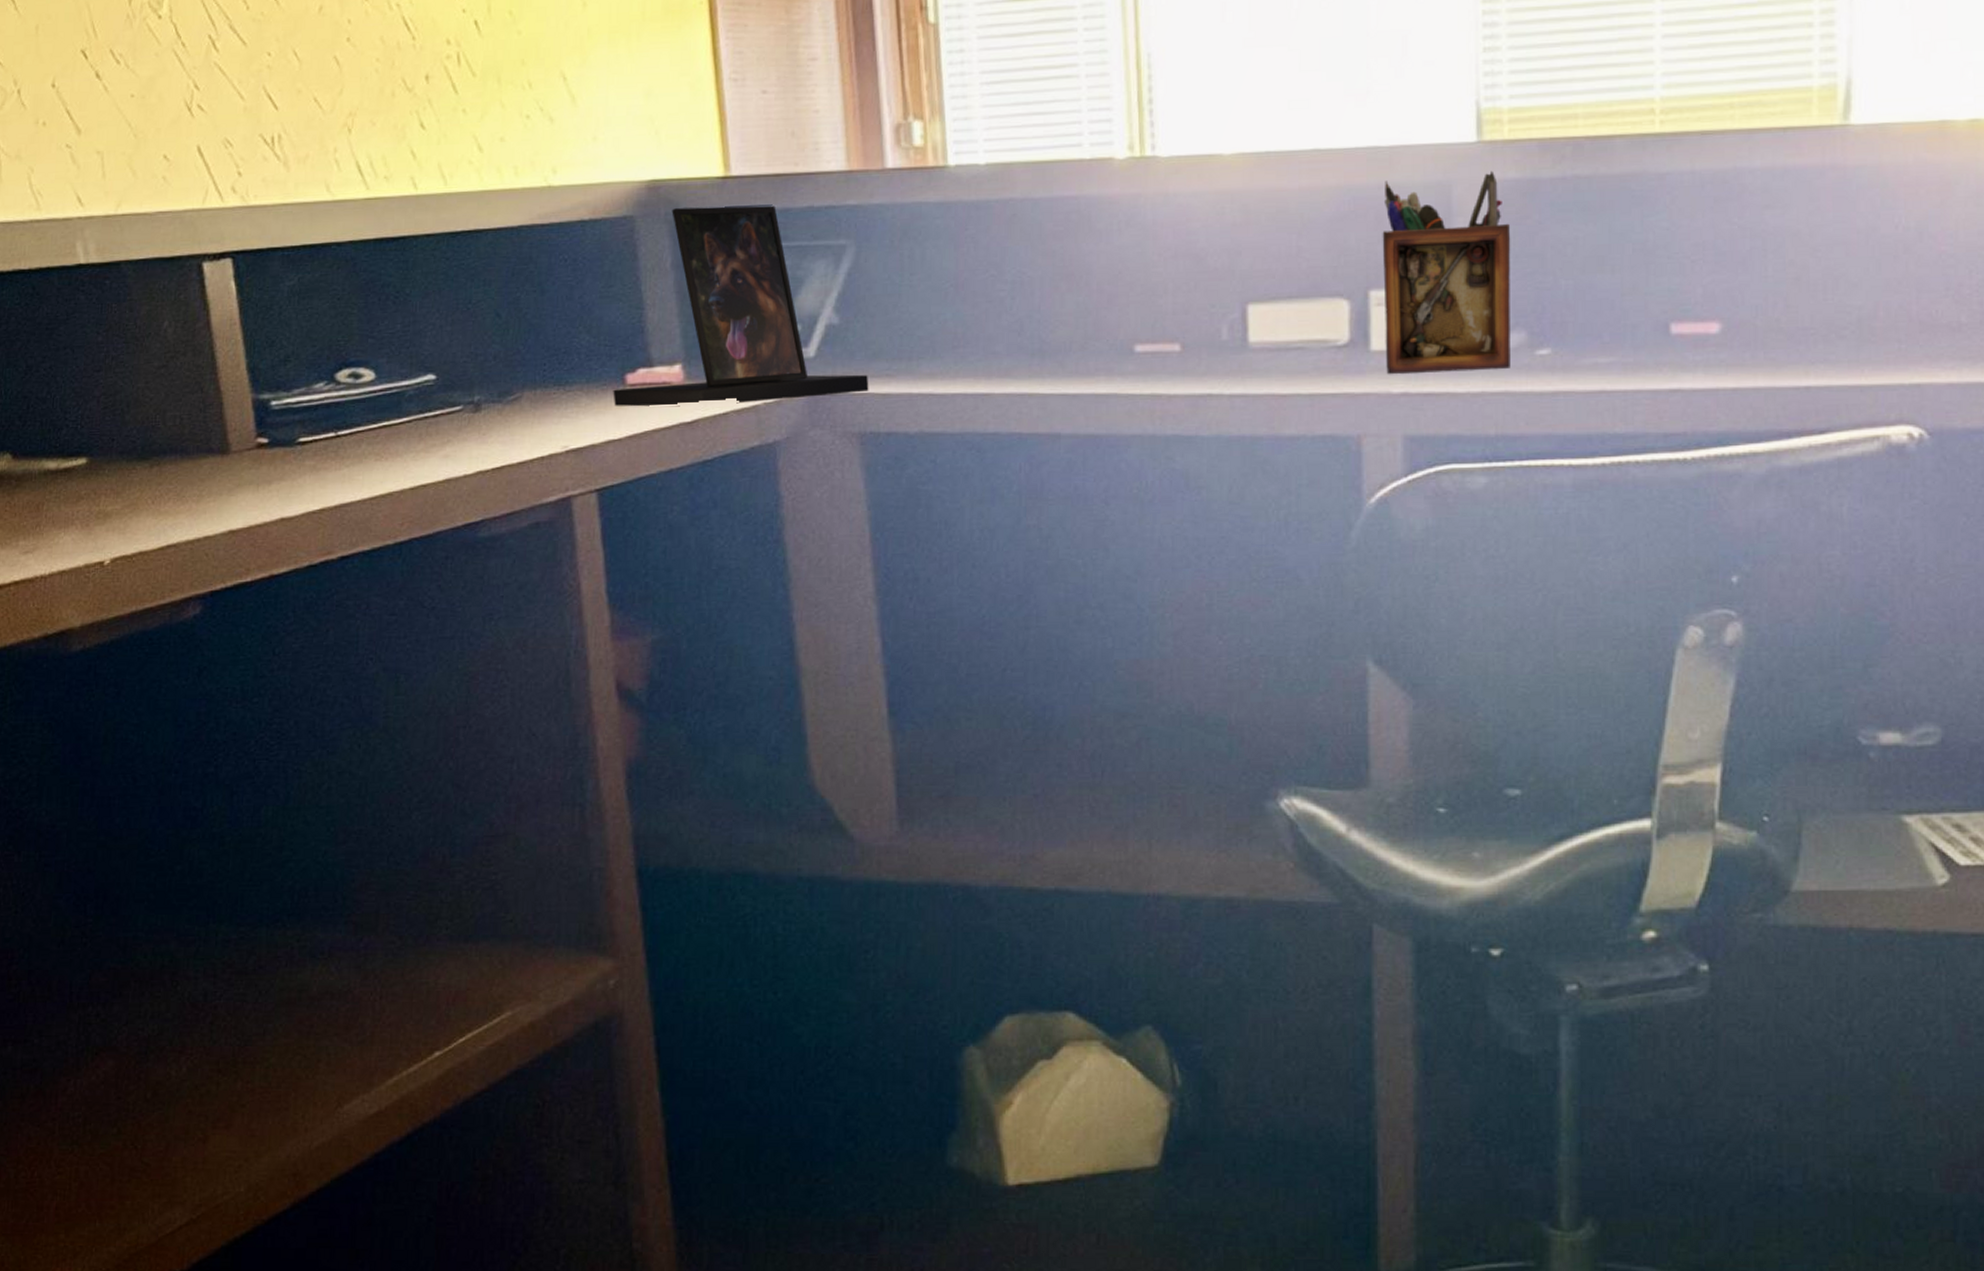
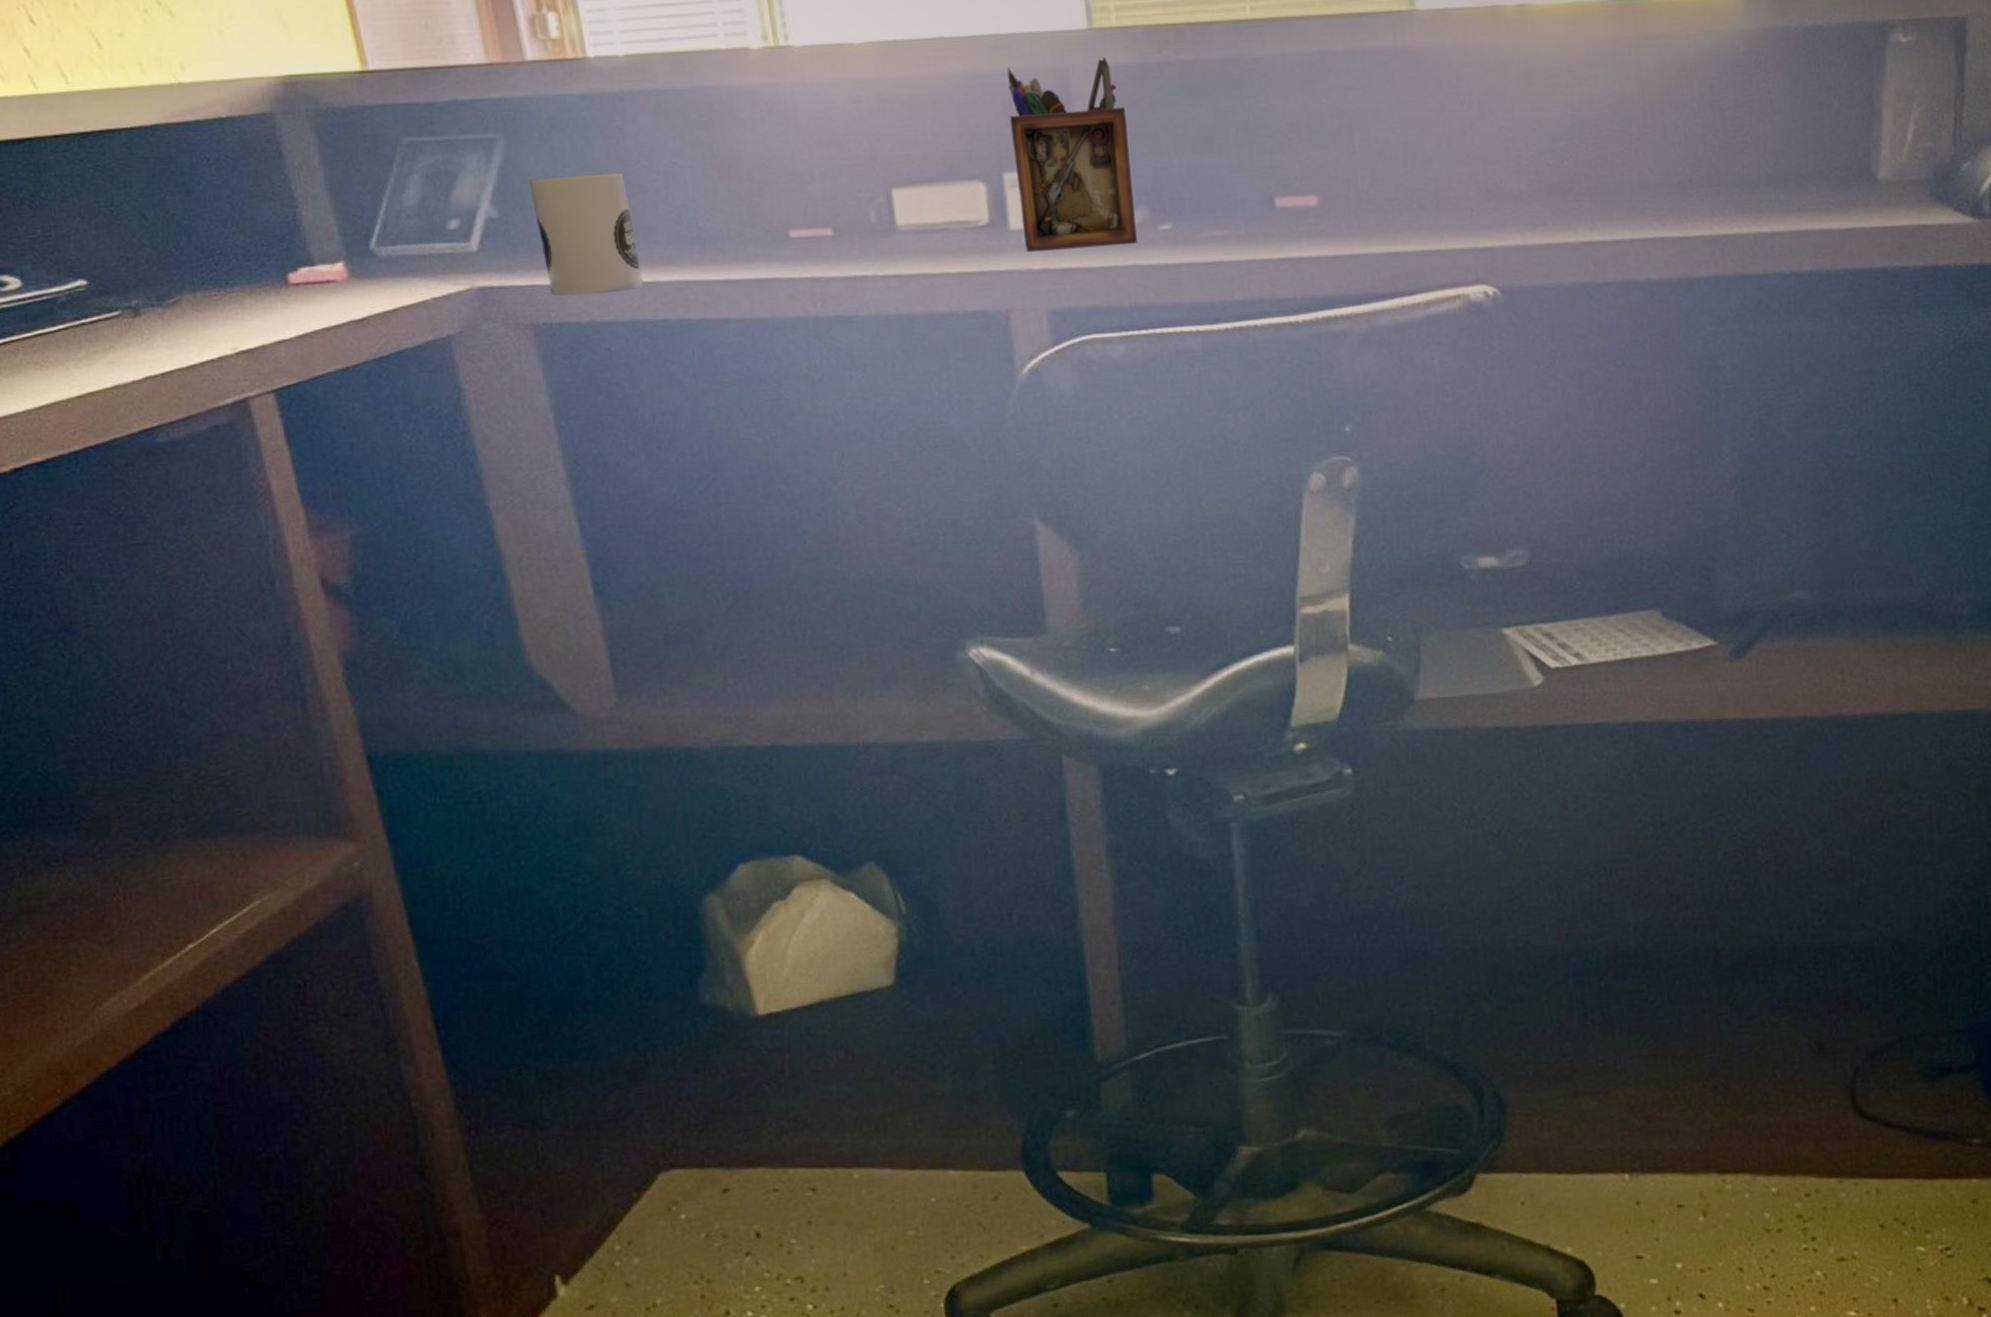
photo frame: present [613,205,869,407] -> none [276,100,536,307]
mug: none [874,281,977,405] -> present [529,172,644,296]

